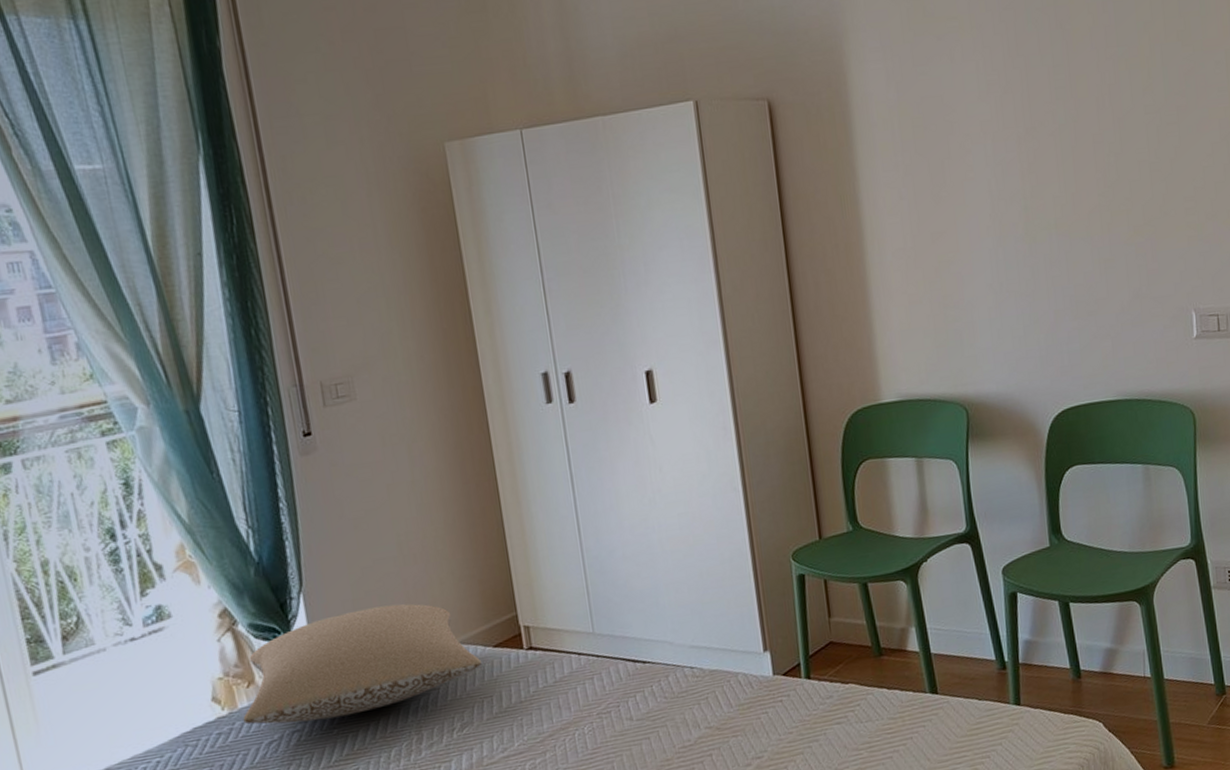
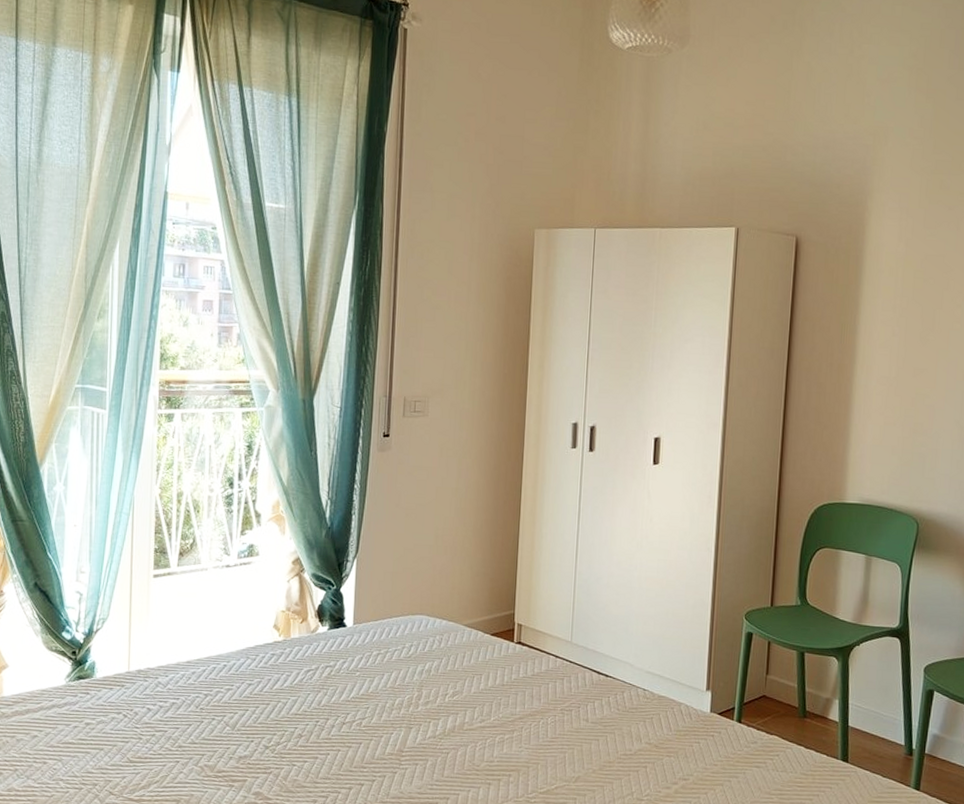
pillow: present [243,603,481,724] -> none [292,581,479,664]

